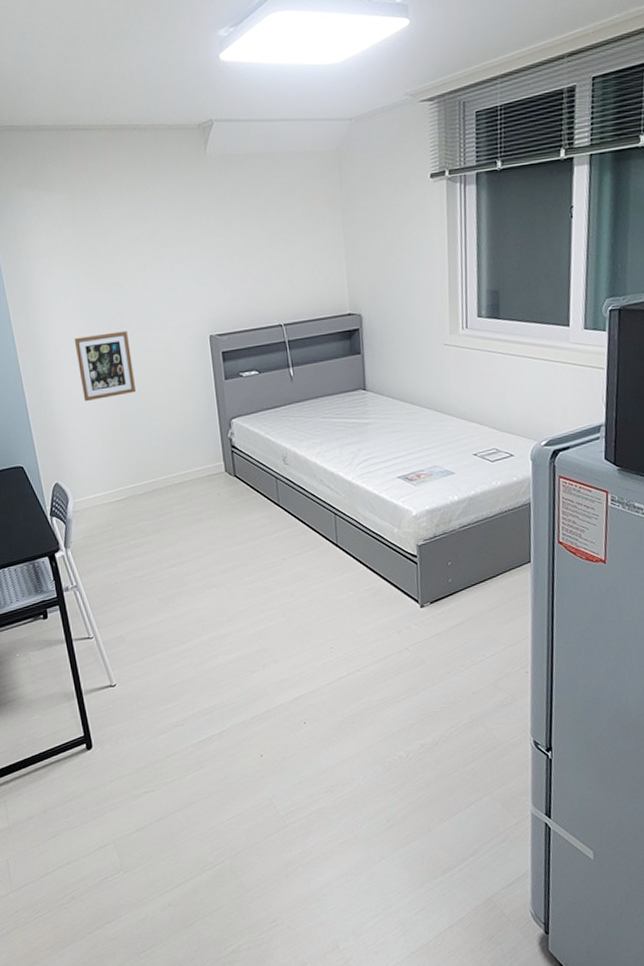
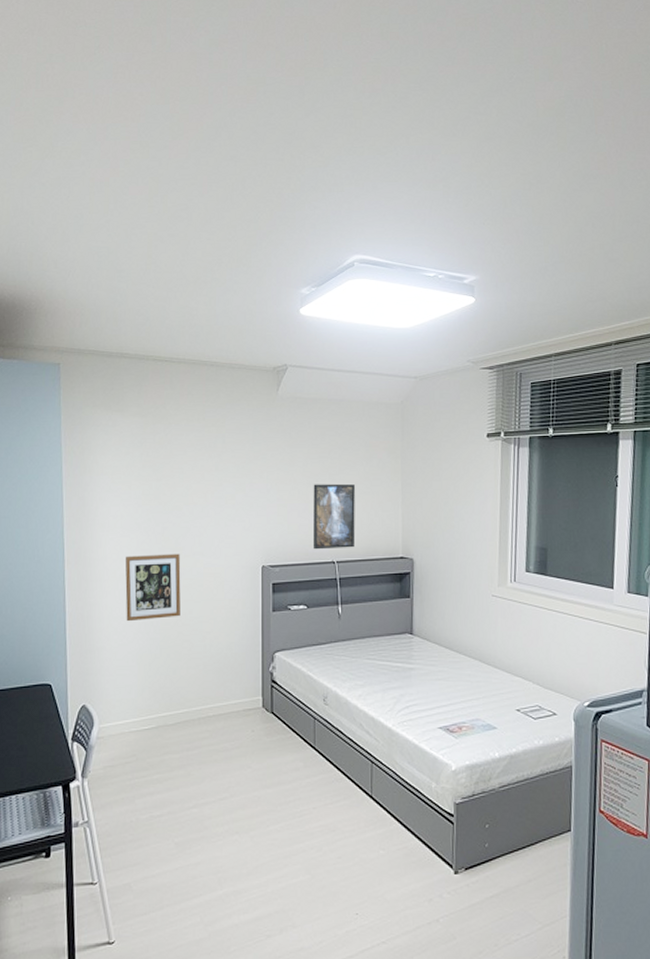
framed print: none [252,243,301,315] -> present [313,483,356,550]

